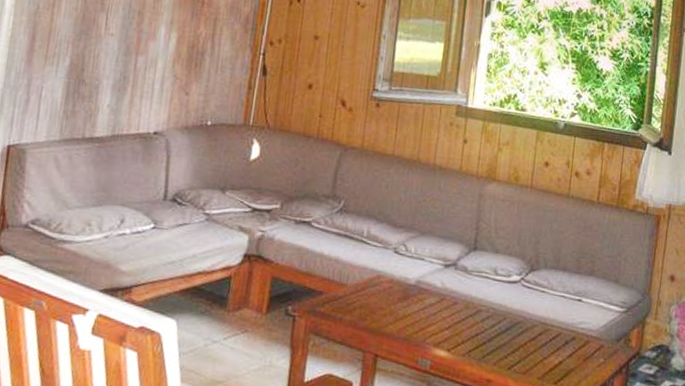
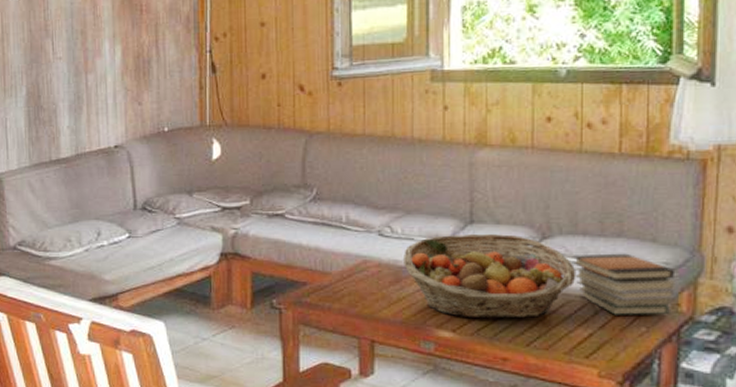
fruit basket: none [413,258,555,343] -> present [404,233,576,319]
book stack: none [552,288,629,349] -> present [572,253,676,315]

